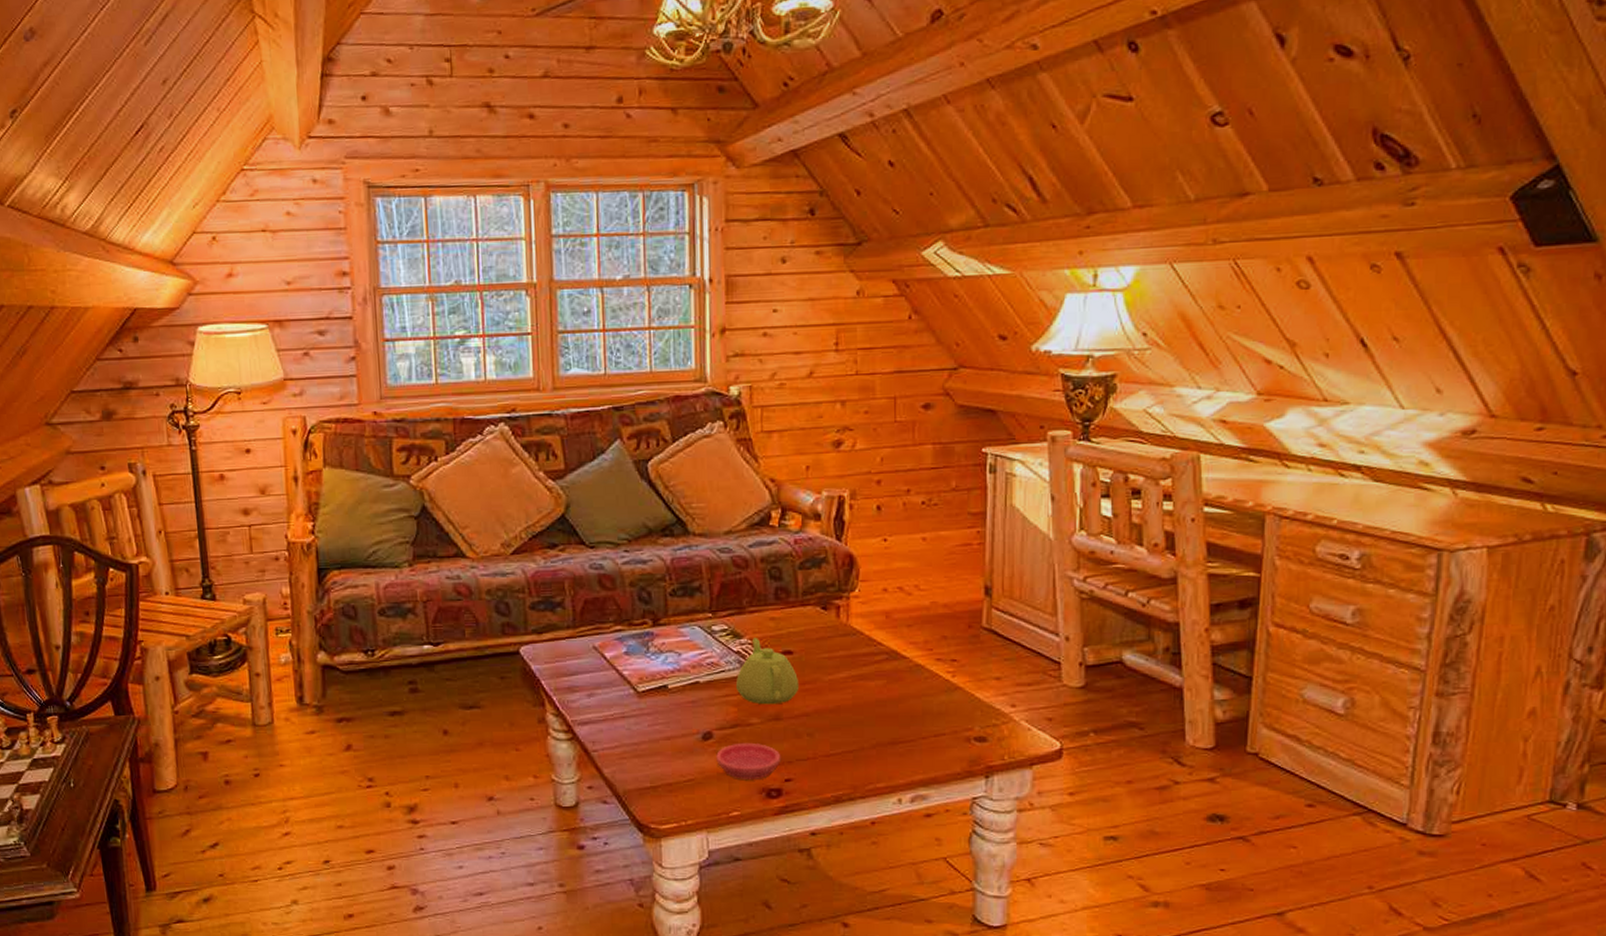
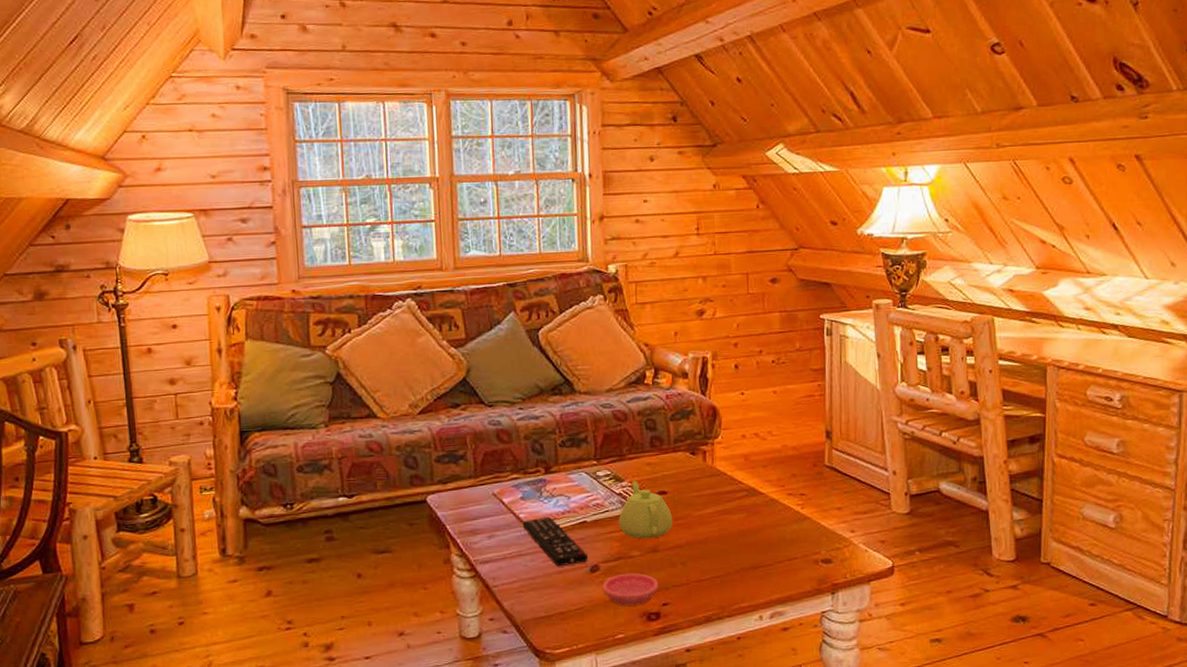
remote control: none [626,676,700,732] -> present [522,517,588,567]

